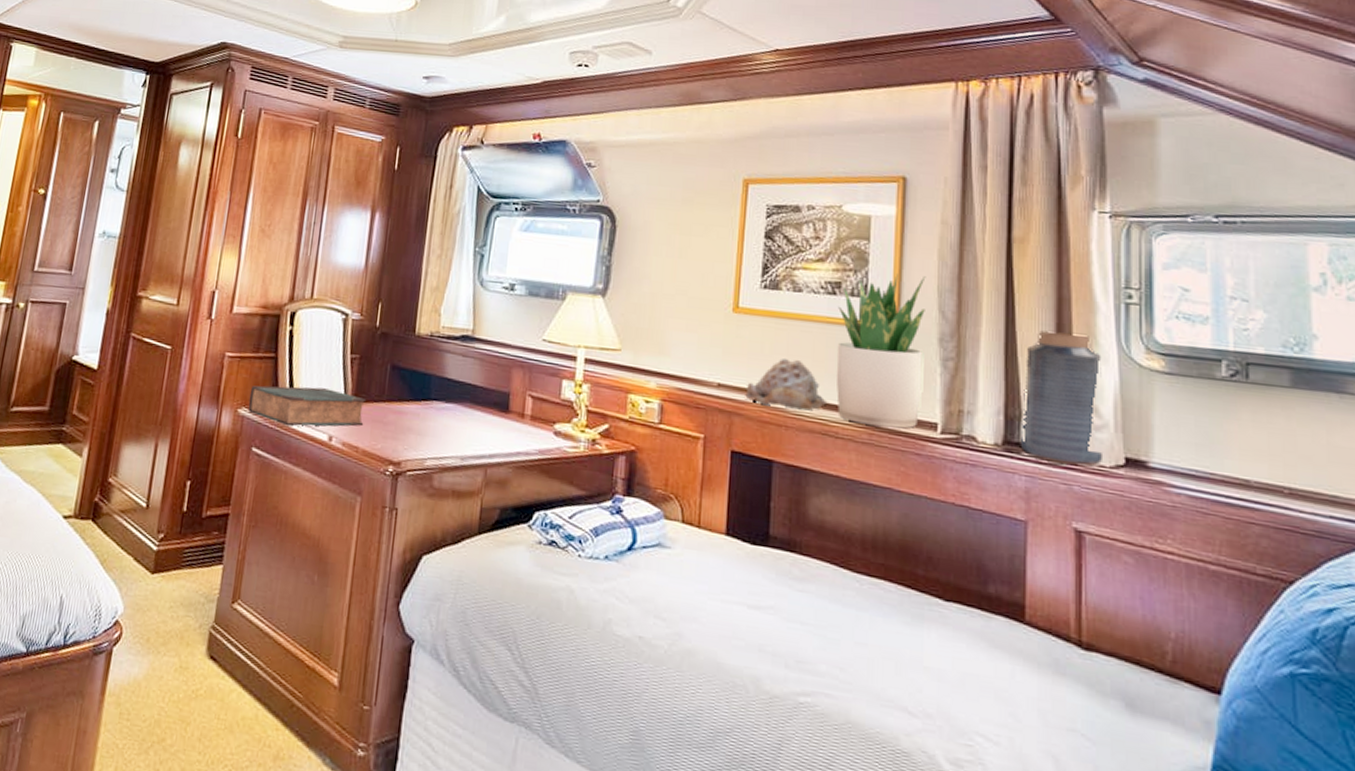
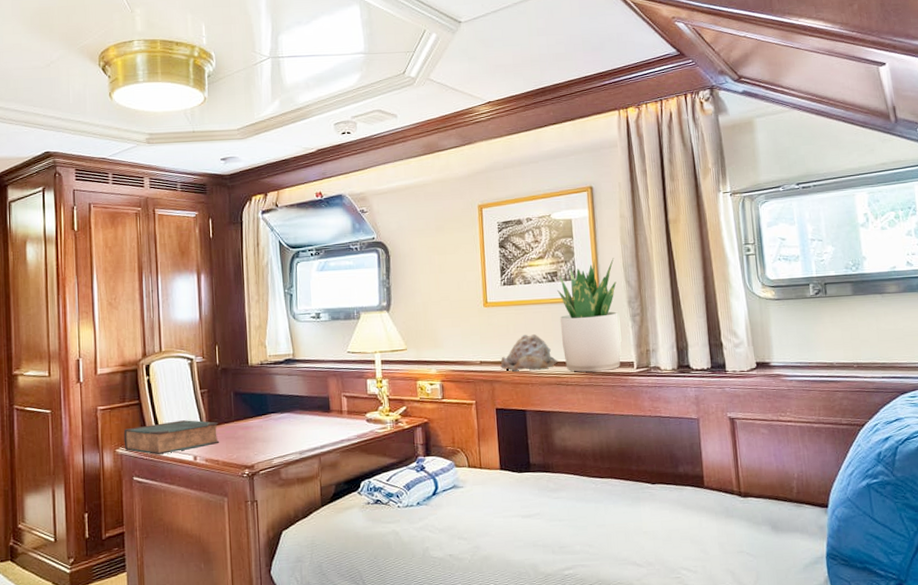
vase: present [1021,331,1104,467] -> none [687,282,743,375]

